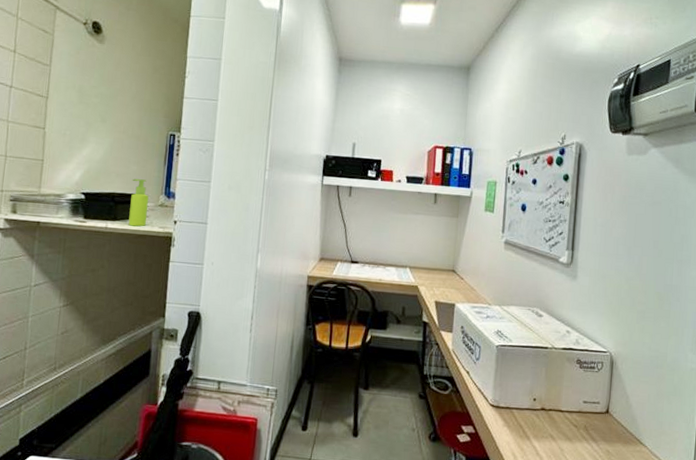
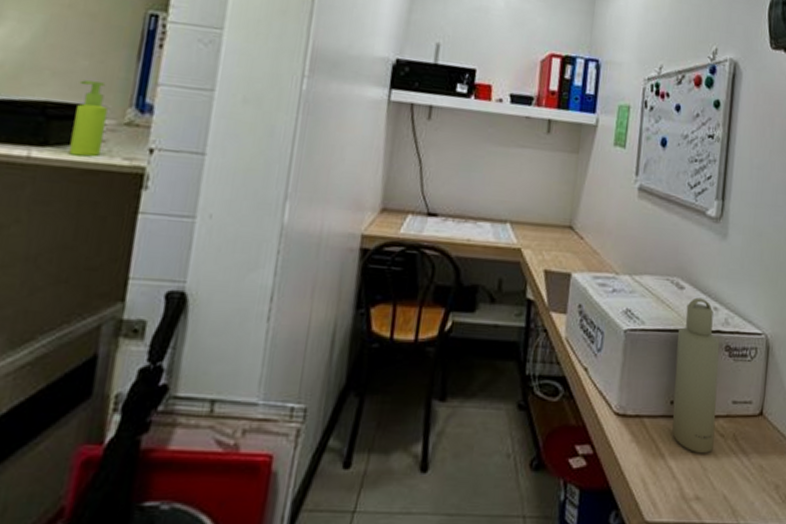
bottle: none [535,323,572,439] -> present [672,297,720,454]

